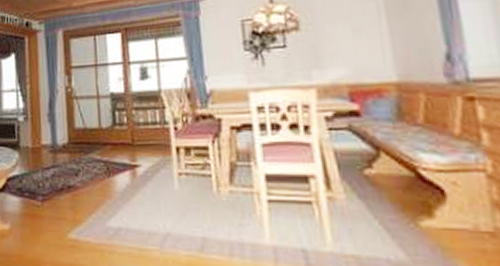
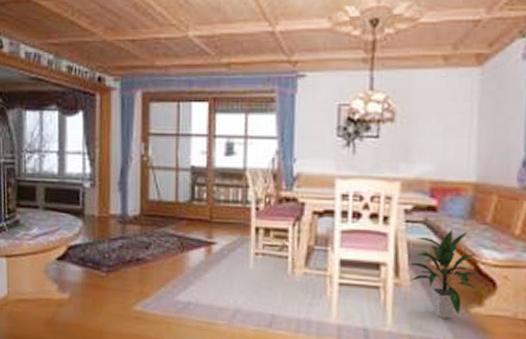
indoor plant: none [338,134,428,234] -> present [407,229,480,319]

